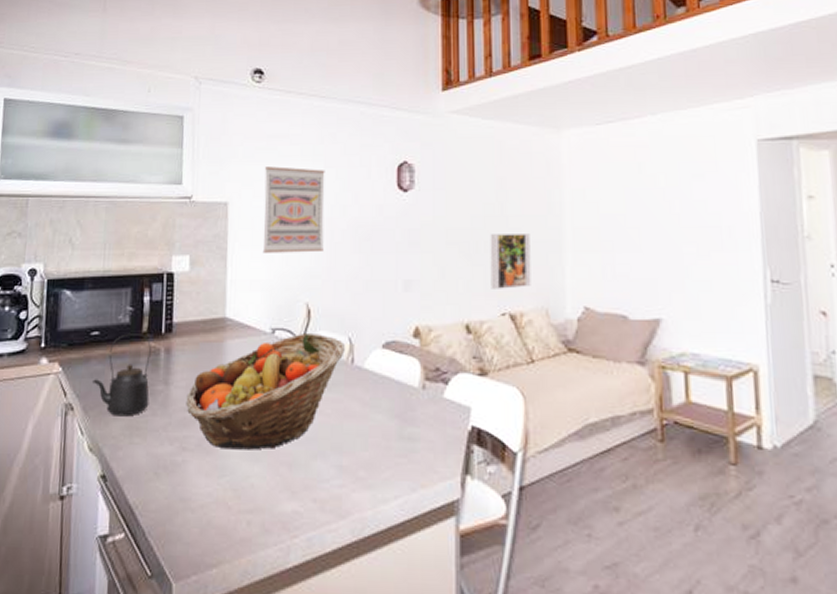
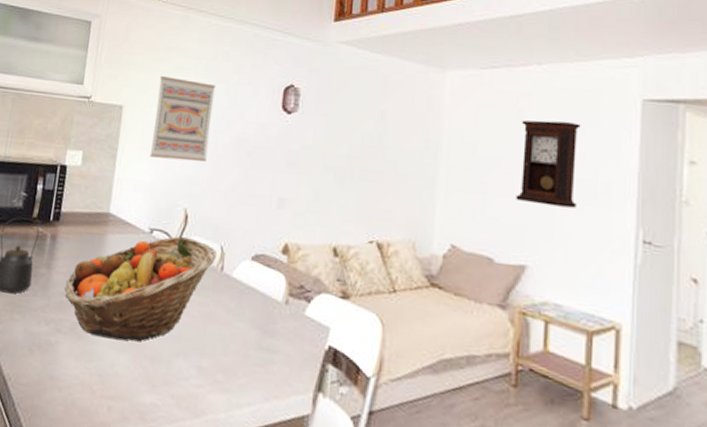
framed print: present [490,234,531,289] -> none [361,163,405,219]
pendulum clock: none [641,170,704,256] -> present [516,120,581,208]

